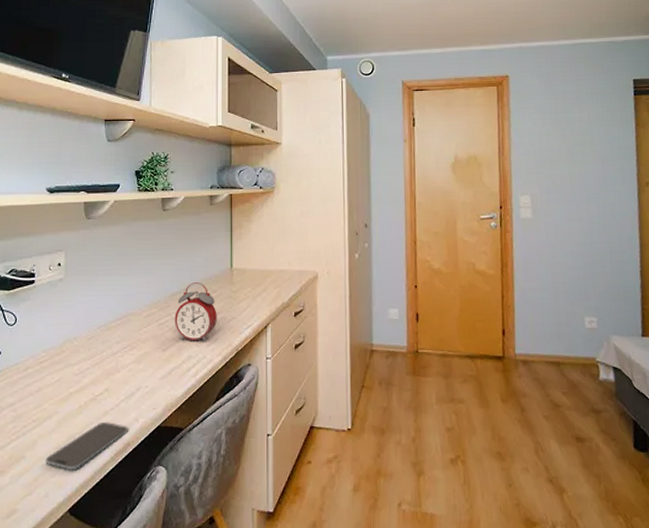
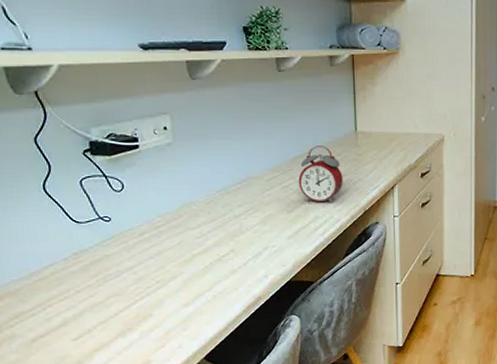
smartphone: present [45,421,128,471] -> none [175,279,258,324]

